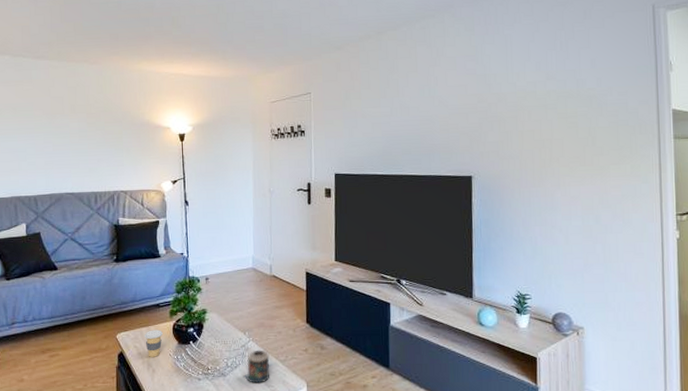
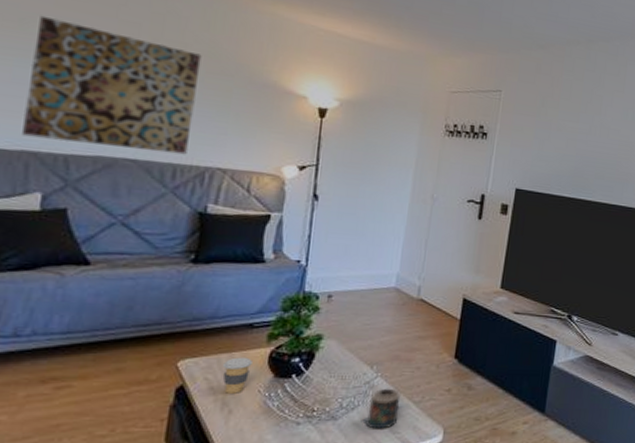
wall art: none [9,104,102,187] -> present [22,15,202,155]

